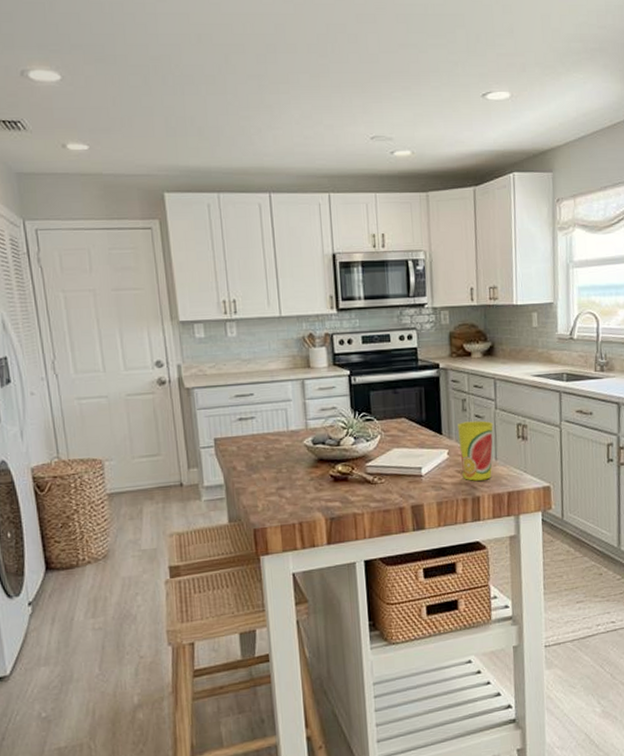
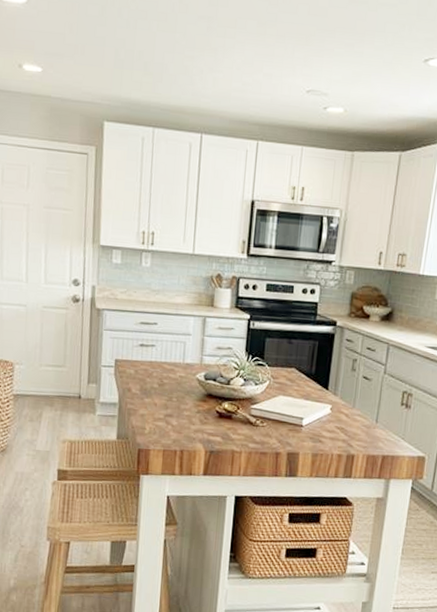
cup: present [458,420,494,481] -> none [341,381,380,440]

